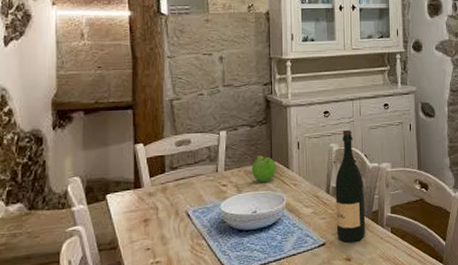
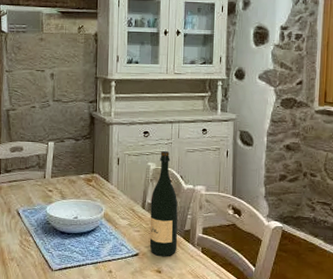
fruit: present [251,155,276,183] -> none [74,167,97,192]

